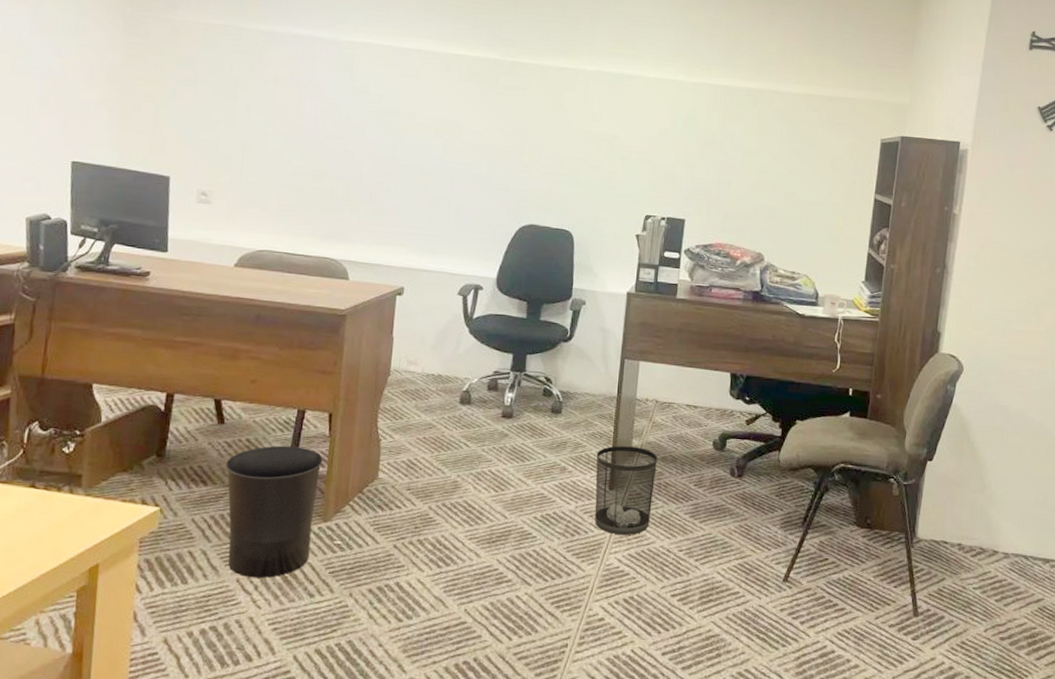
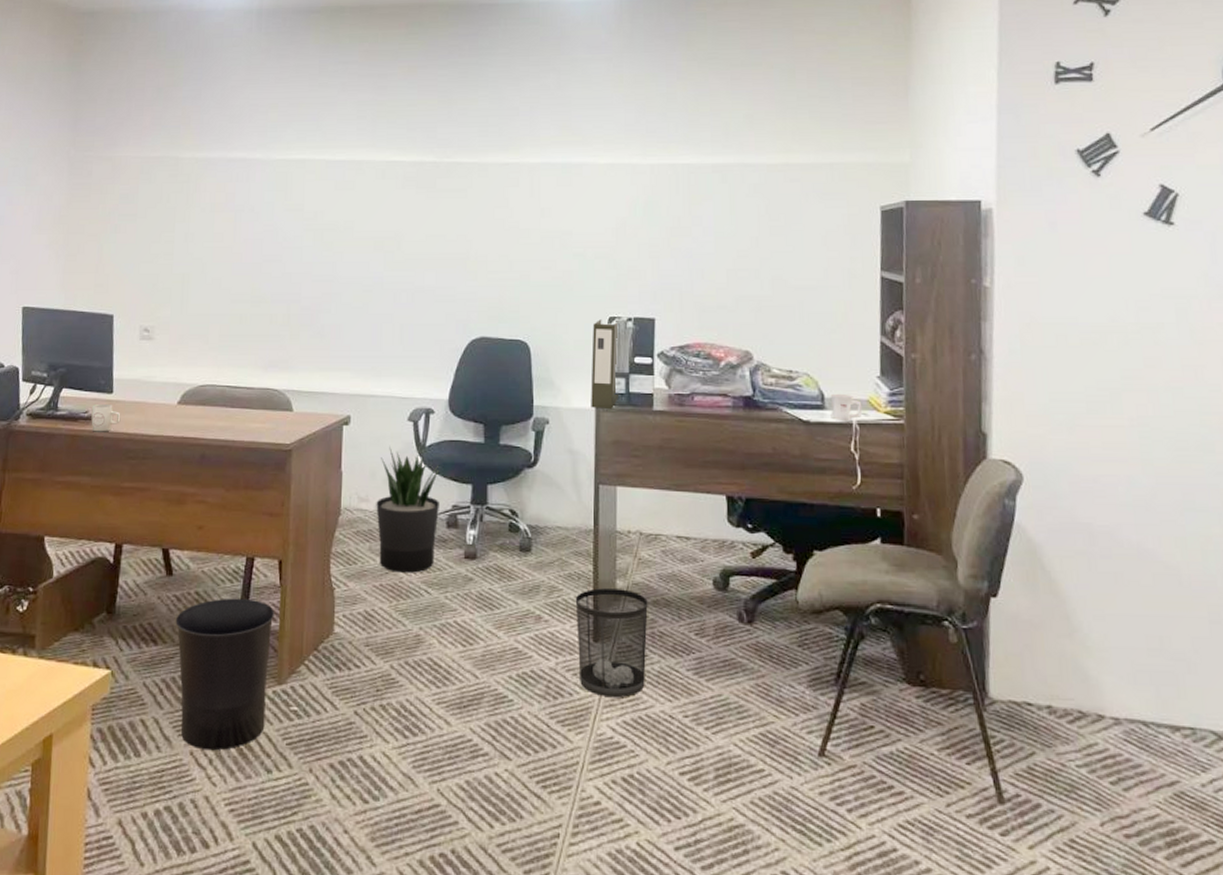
mug: none [144,261,176,289] -> present [91,403,121,432]
planter: none [423,317,484,428] -> present [376,446,440,573]
binder: none [623,217,653,296] -> present [591,319,618,410]

